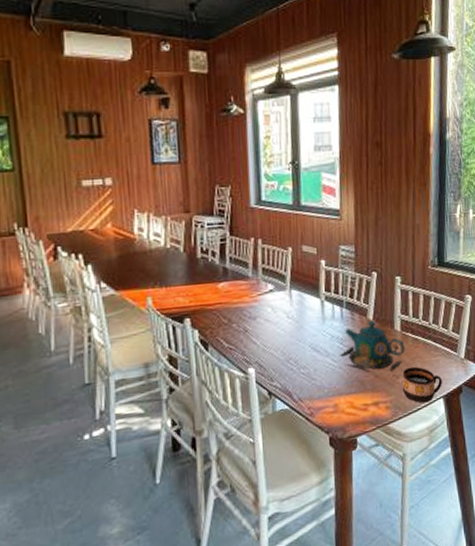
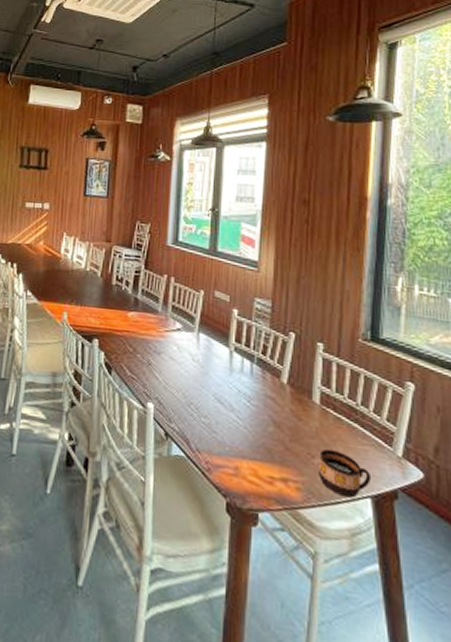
teapot: present [340,320,405,372] -> none [246,384,324,448]

